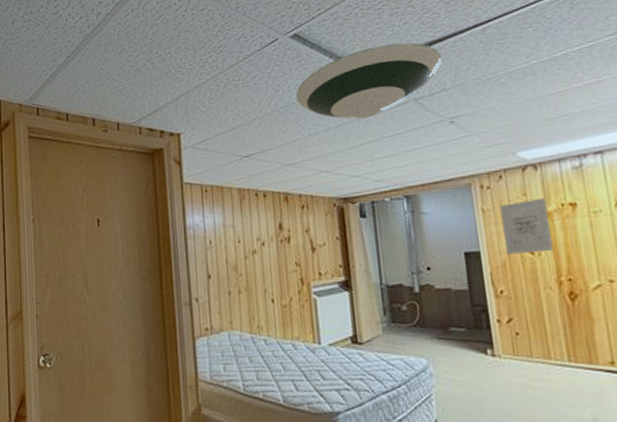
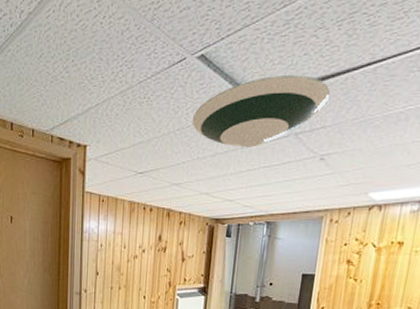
wall art: present [499,197,553,255] -> none [335,235,380,280]

